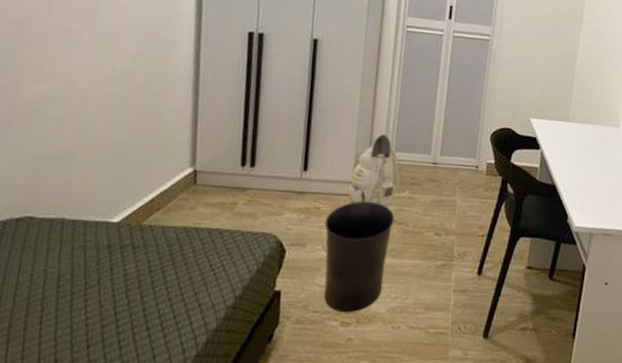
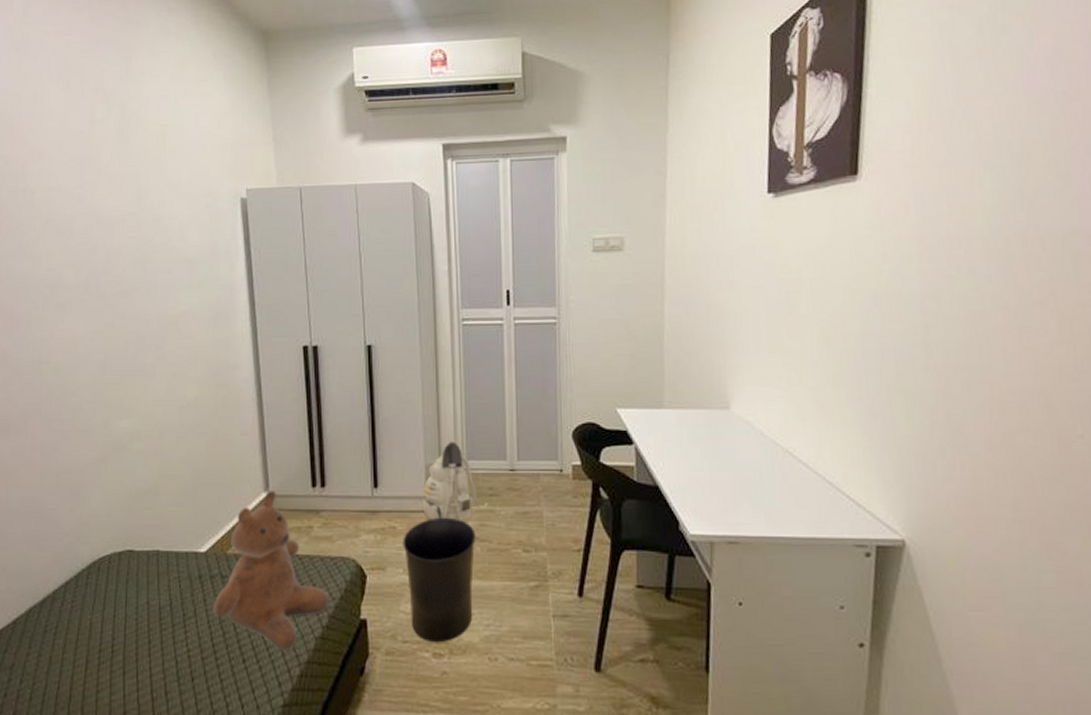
teddy bear: none [119,166,246,319] -> present [213,491,329,651]

